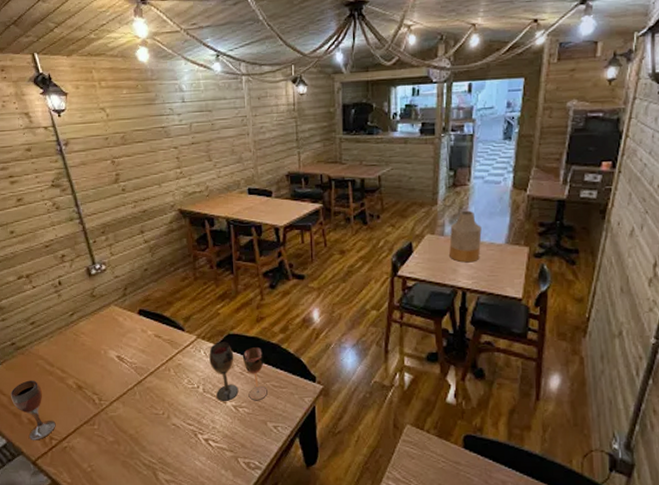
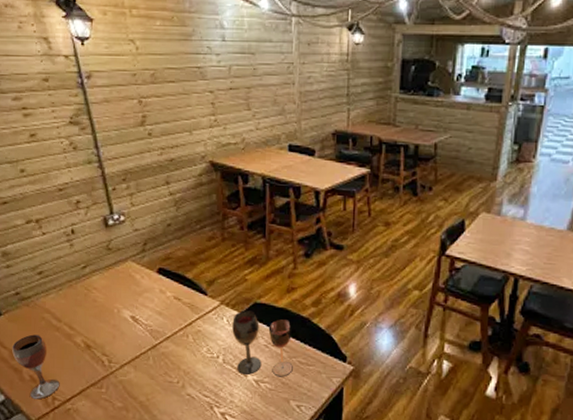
vase: present [449,210,482,263] -> none [504,189,543,248]

